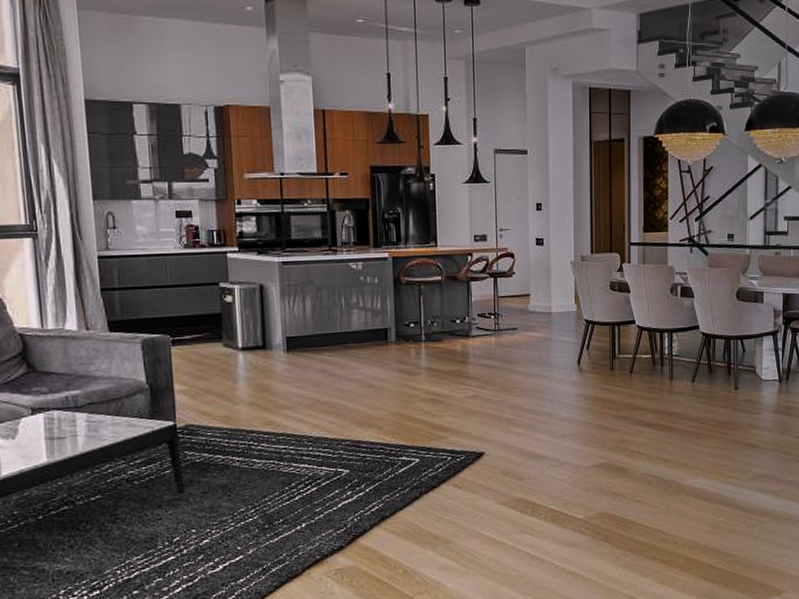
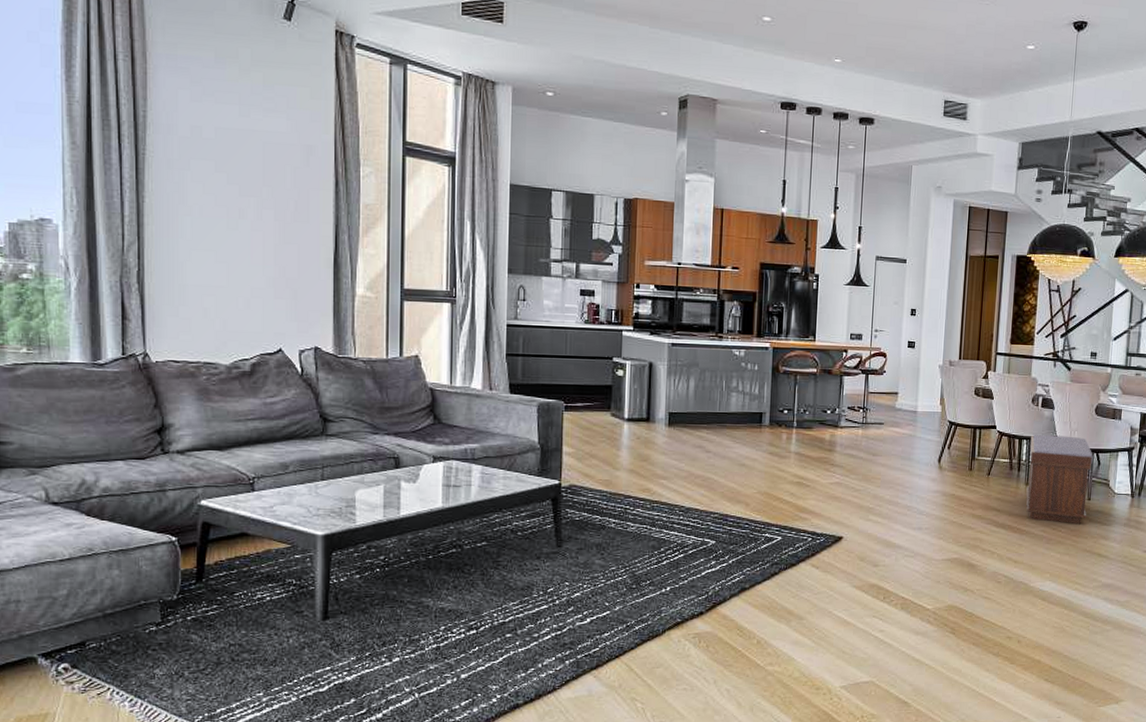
bench: none [671,324,737,416] -> present [1026,434,1093,525]

